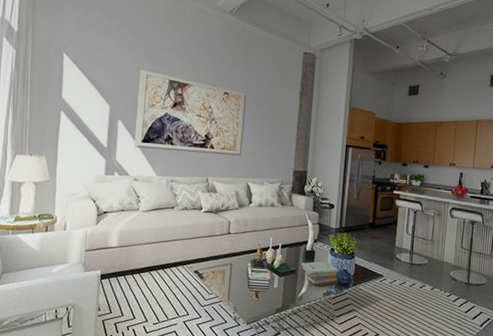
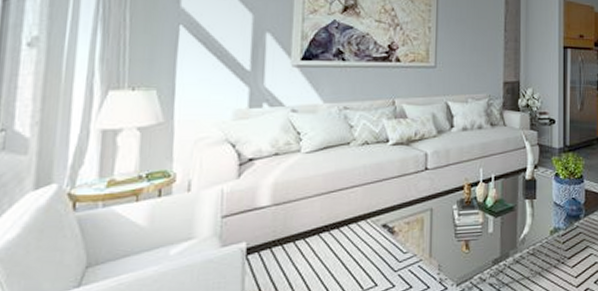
books: present [300,260,339,287] -> none [520,189,567,224]

